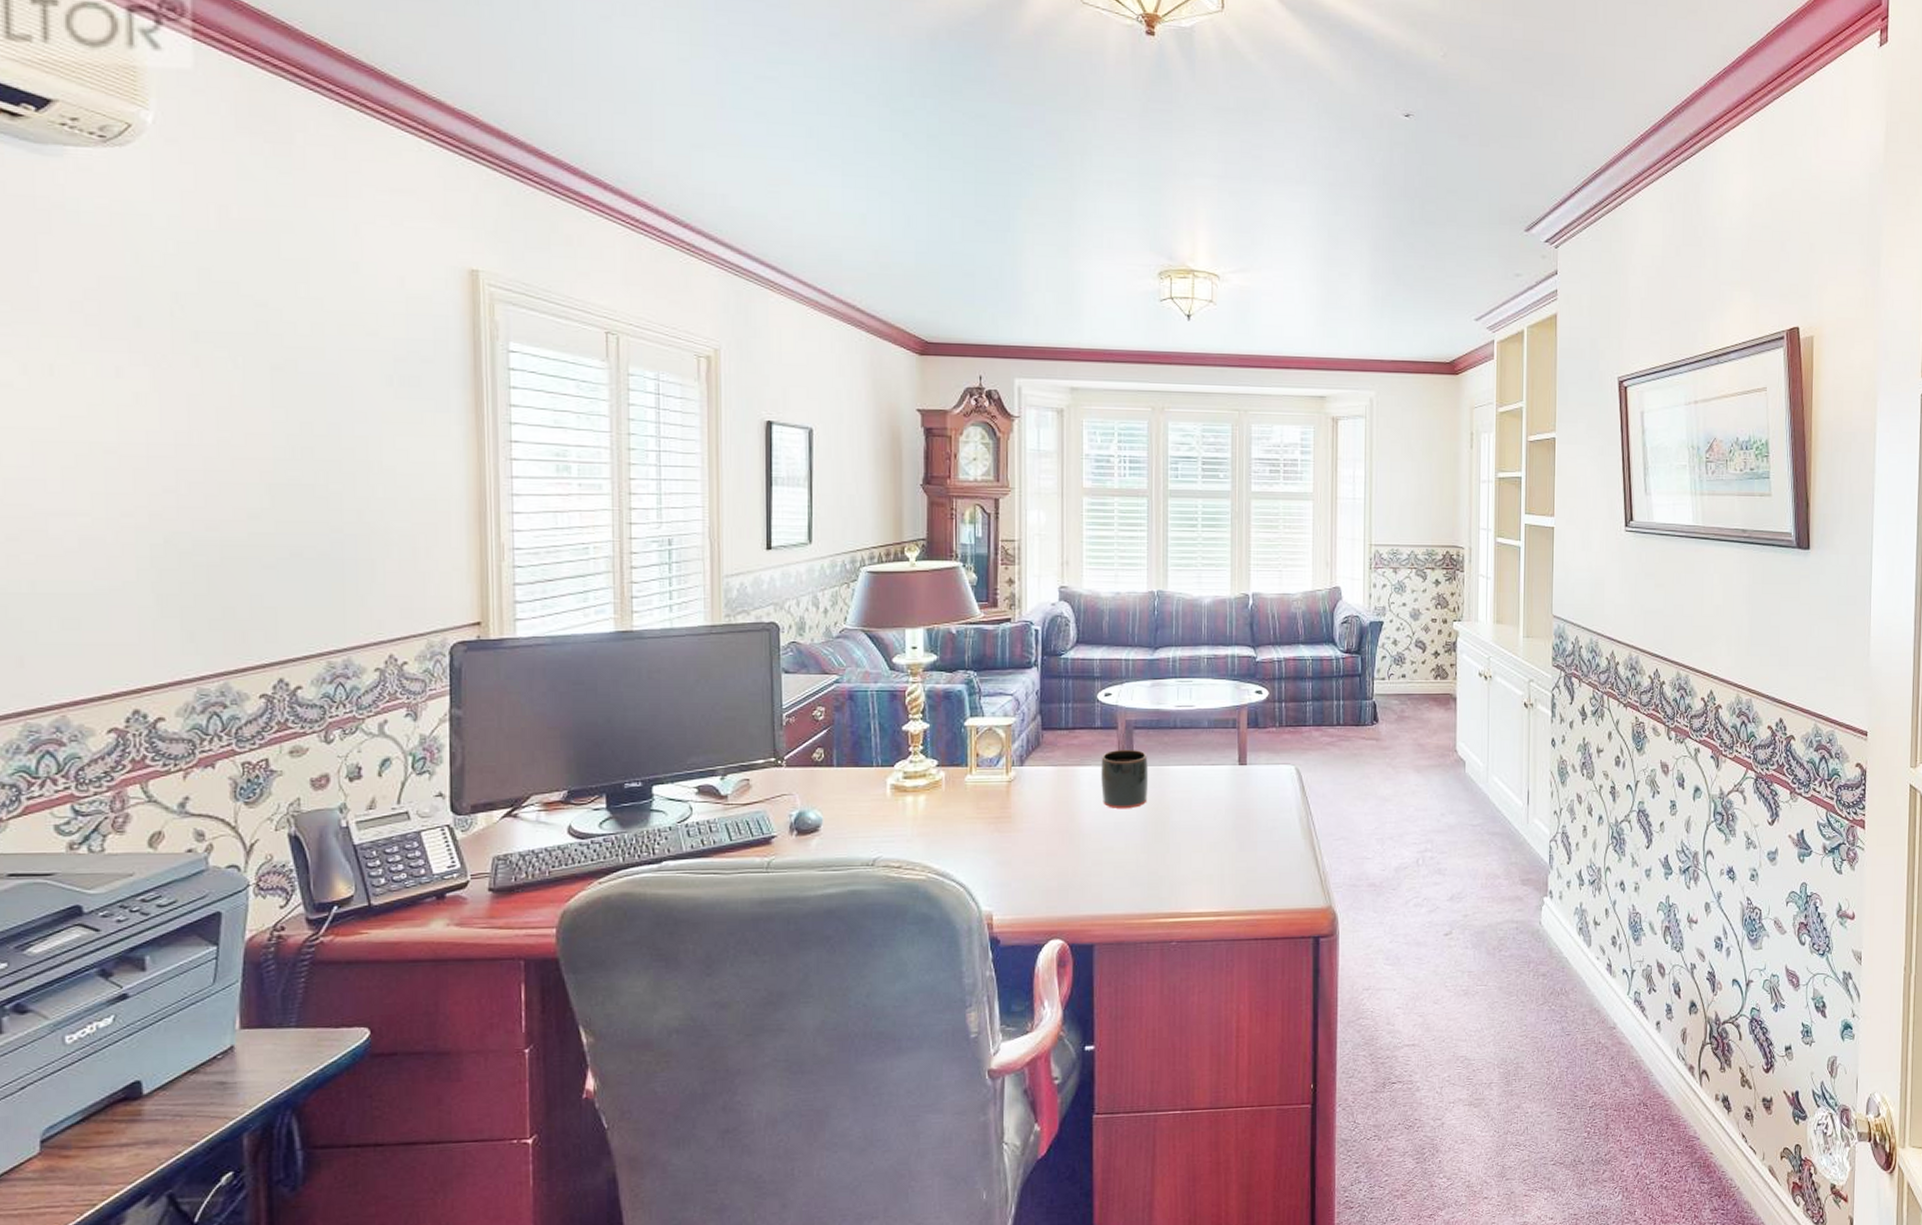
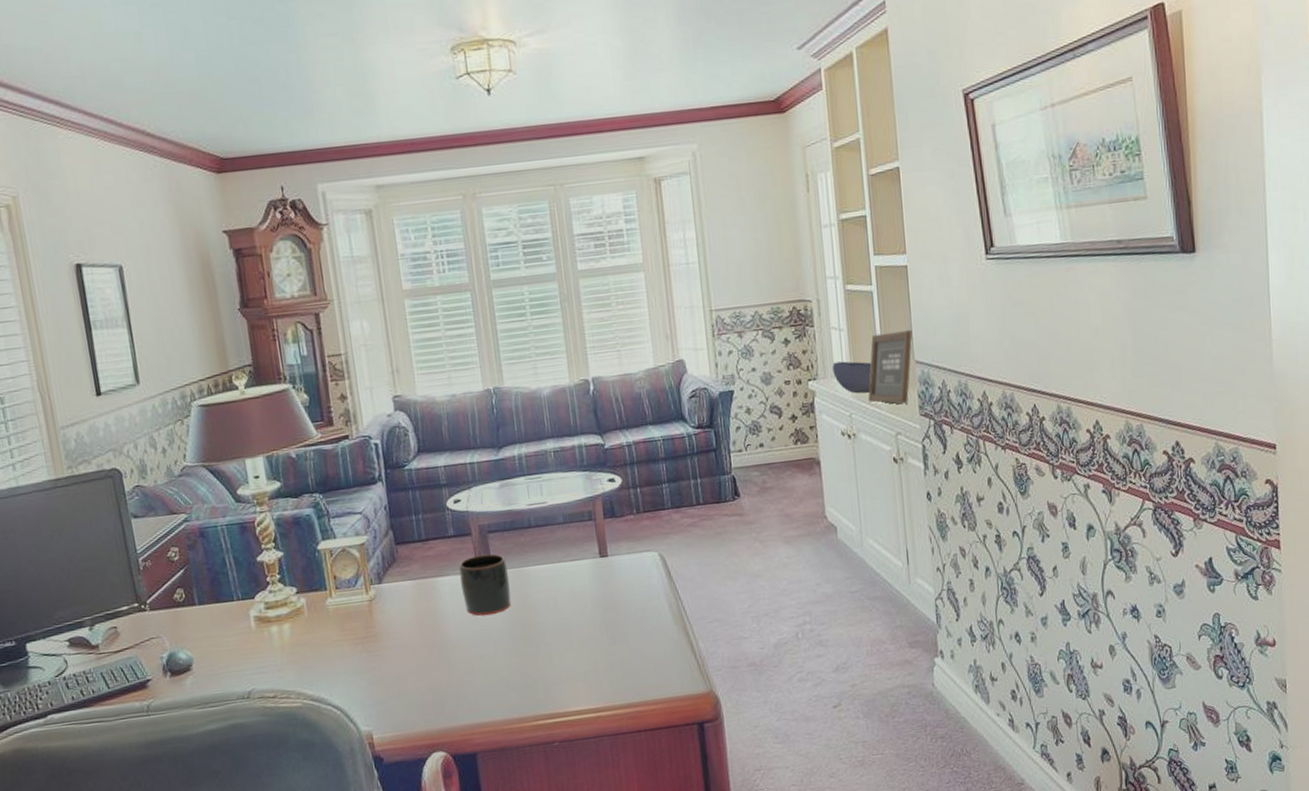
decorative bowl: none [1477,607,1513,639] -> present [832,361,872,394]
picture frame: none [1506,586,1553,654] -> present [868,330,913,404]

